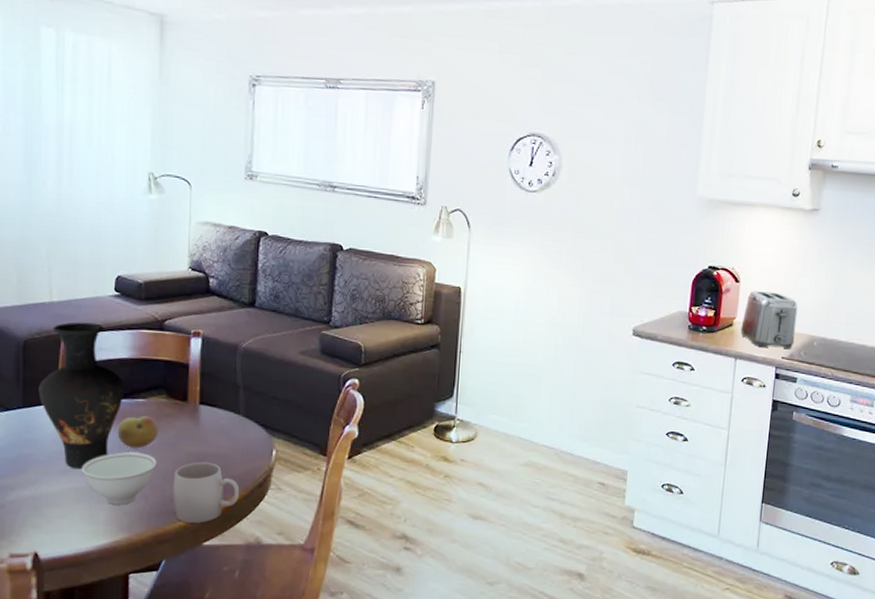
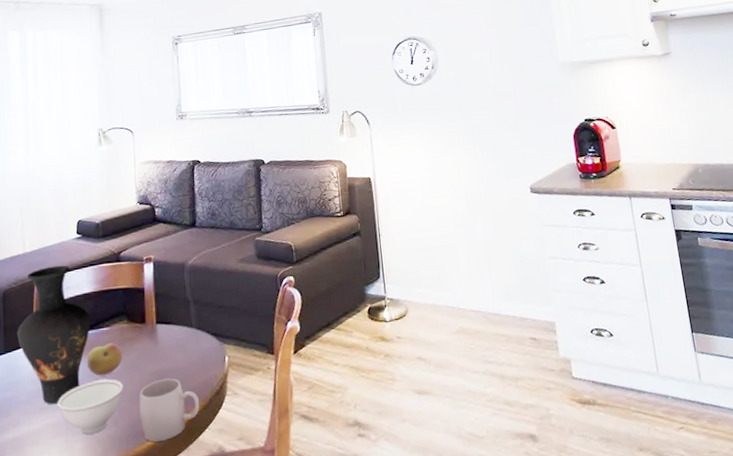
toaster: present [740,291,798,350] -> none [626,131,681,184]

